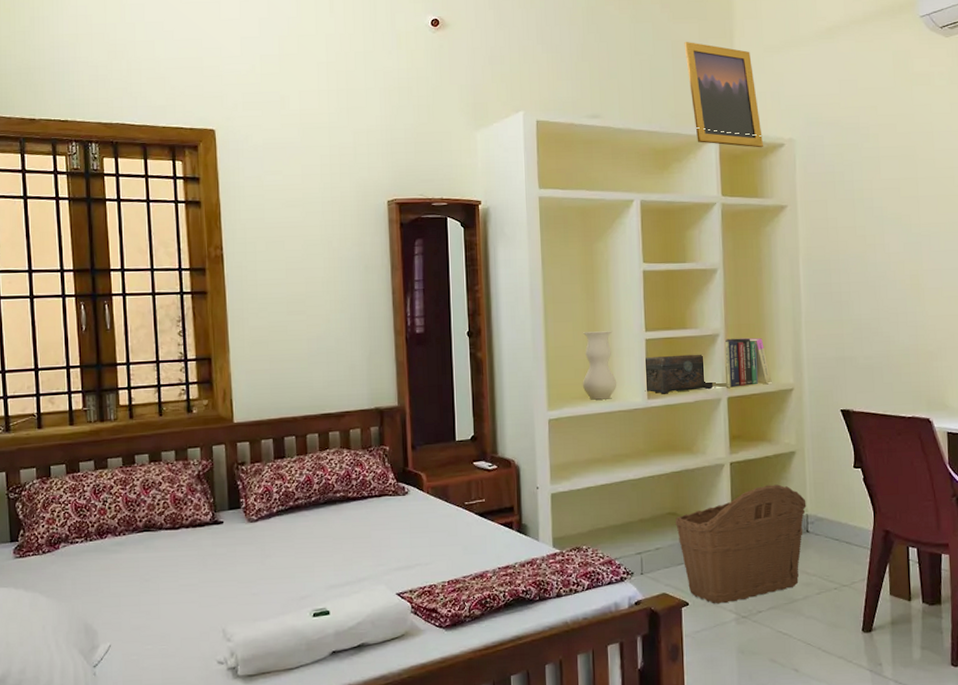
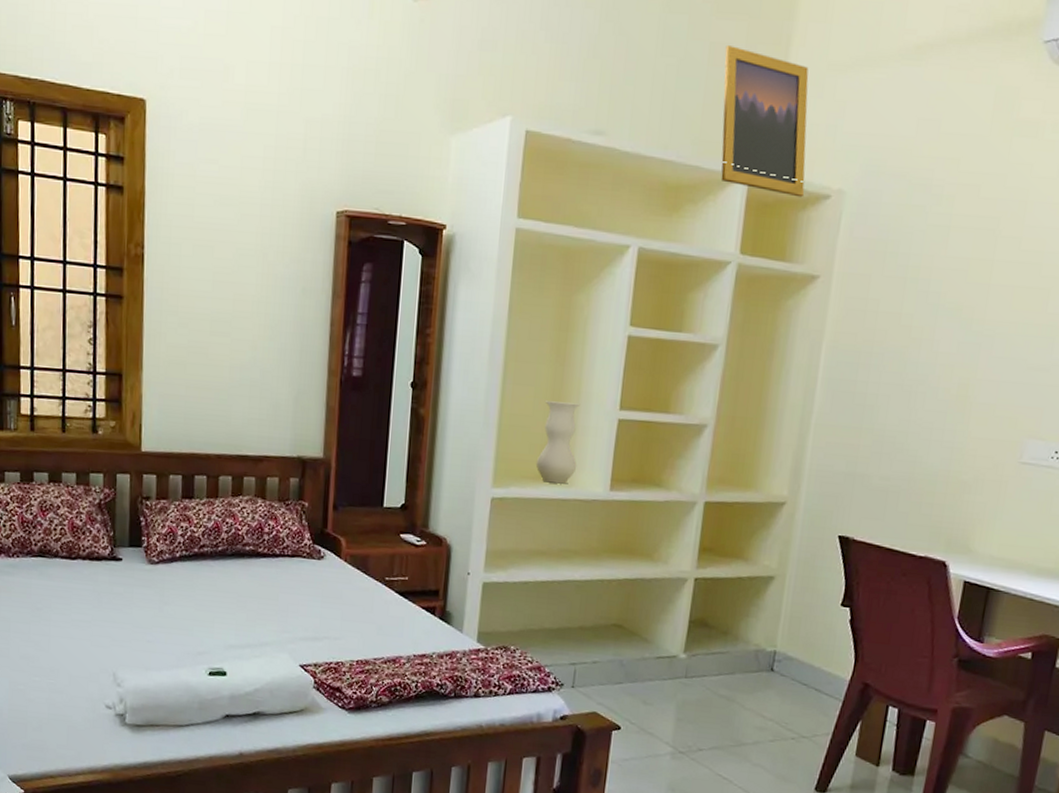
decorative box: present [645,354,714,394] -> none [608,441,691,490]
wicker basket: present [675,484,807,604] -> none [620,610,777,735]
books: present [712,337,772,388] -> none [689,431,762,492]

